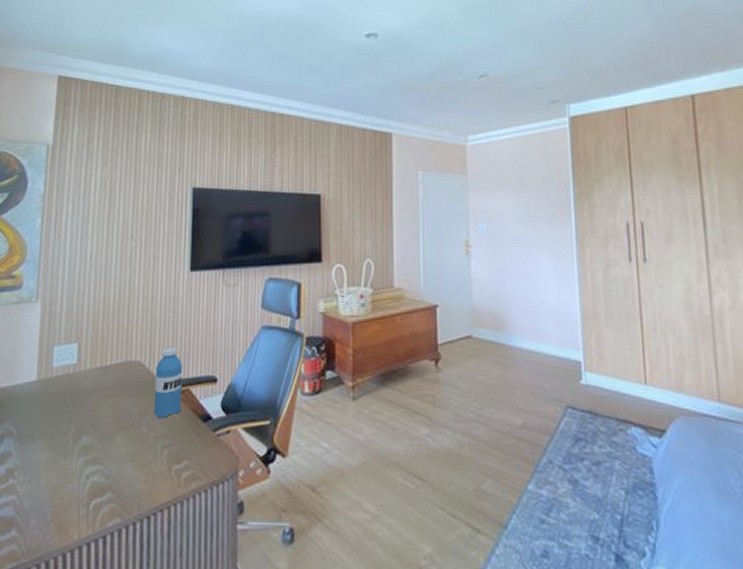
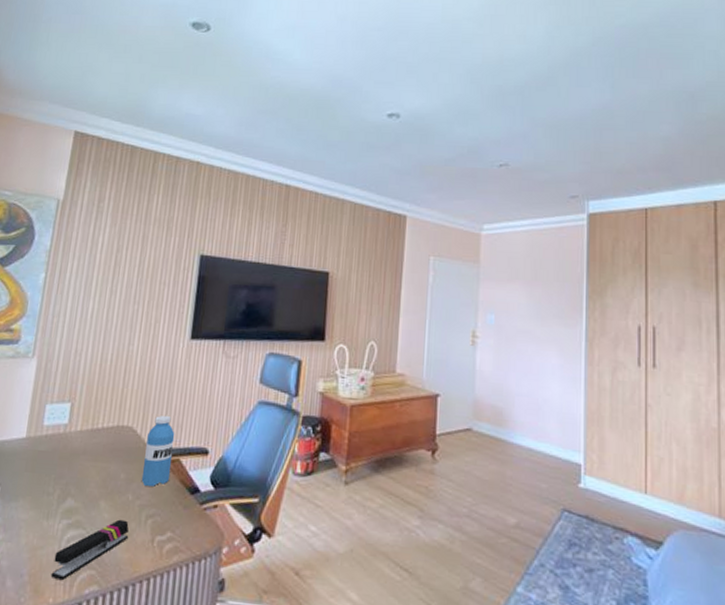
stapler: none [73,452,146,516] -> present [50,519,129,581]

